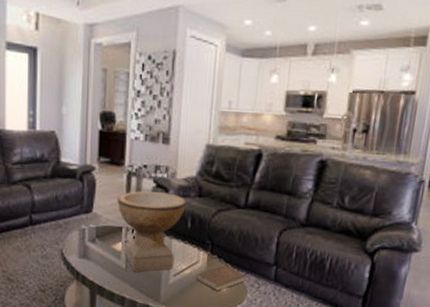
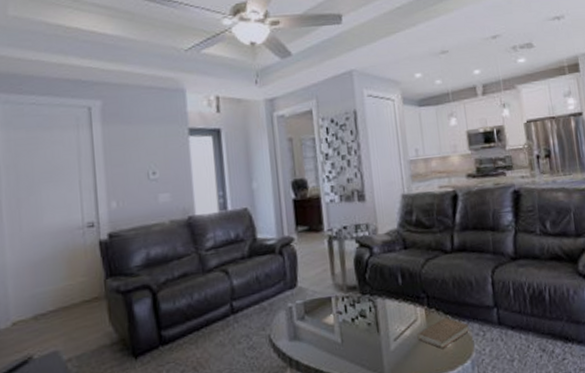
decorative bowl: present [117,191,186,272] -> none [321,251,393,345]

